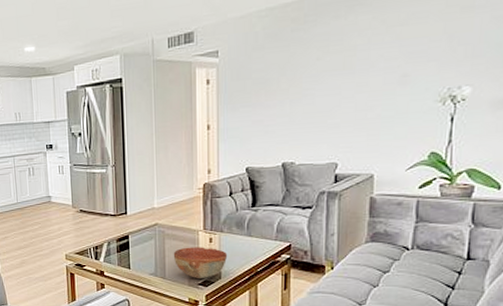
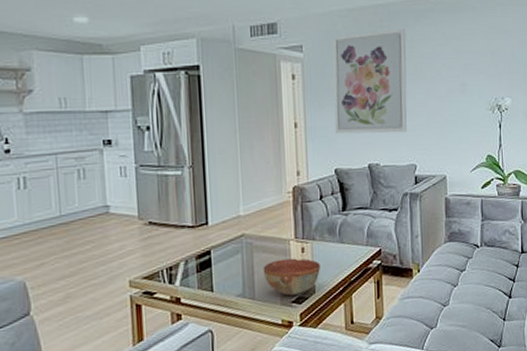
wall art: none [249,20,336,135] -> present [332,28,407,134]

